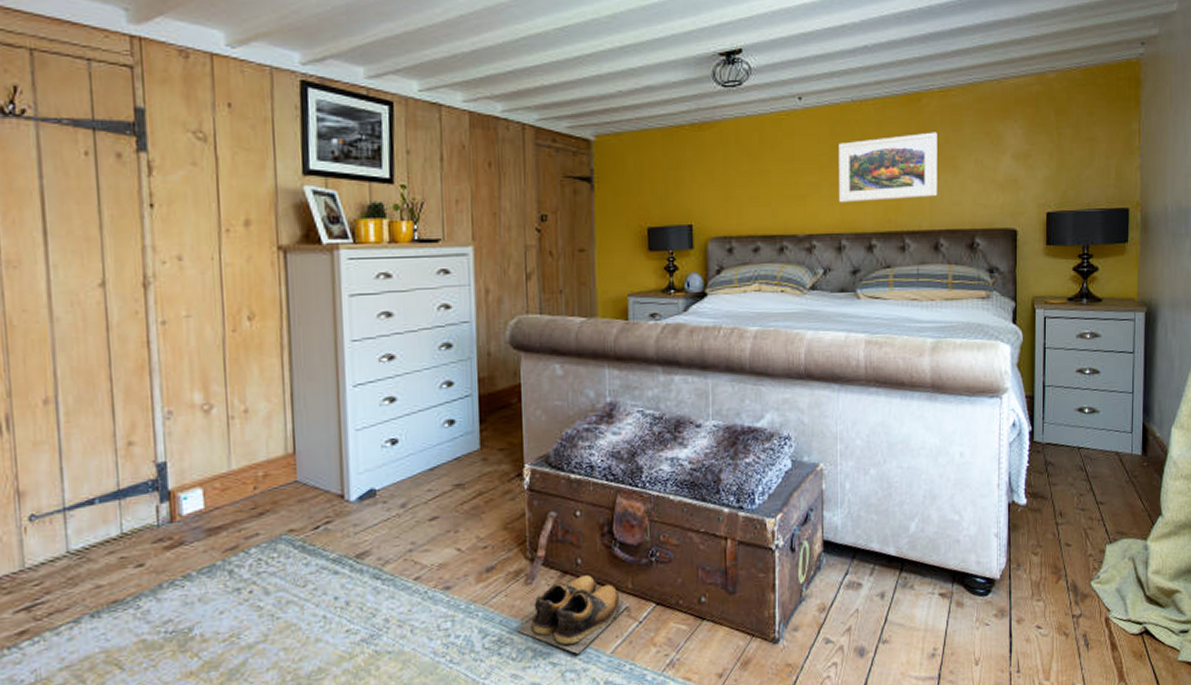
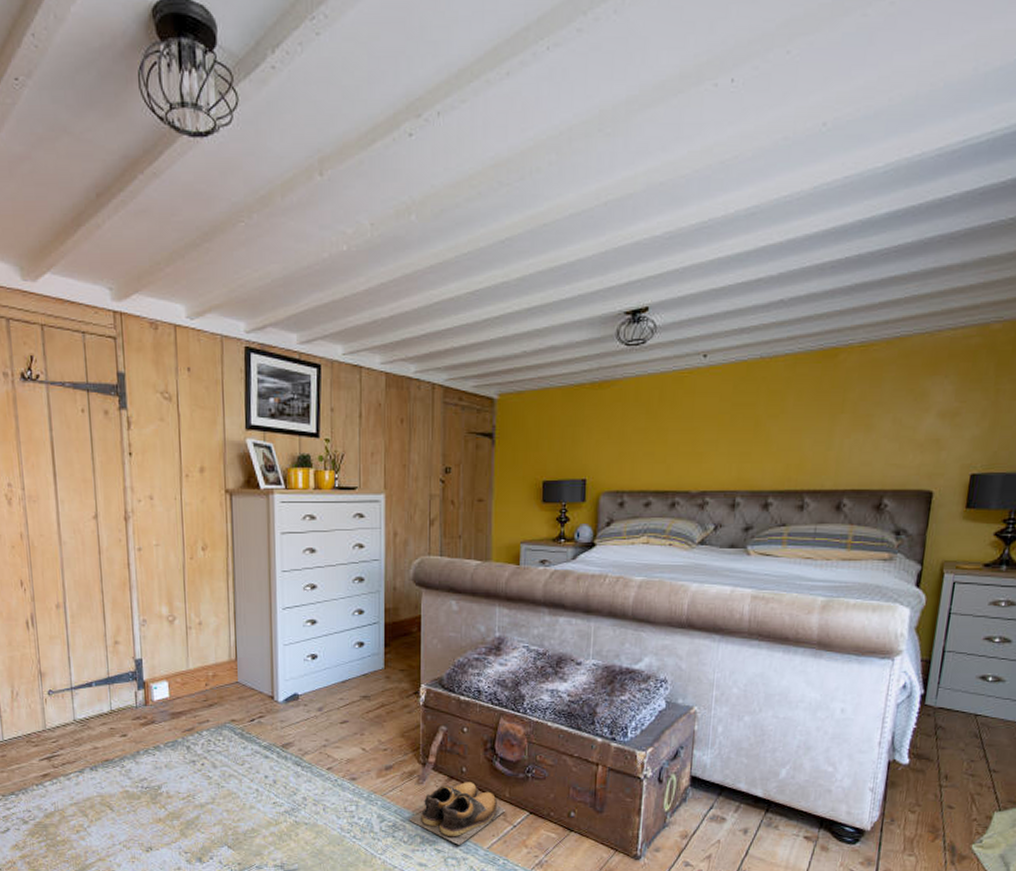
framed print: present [839,132,938,203] -> none [737,389,853,461]

